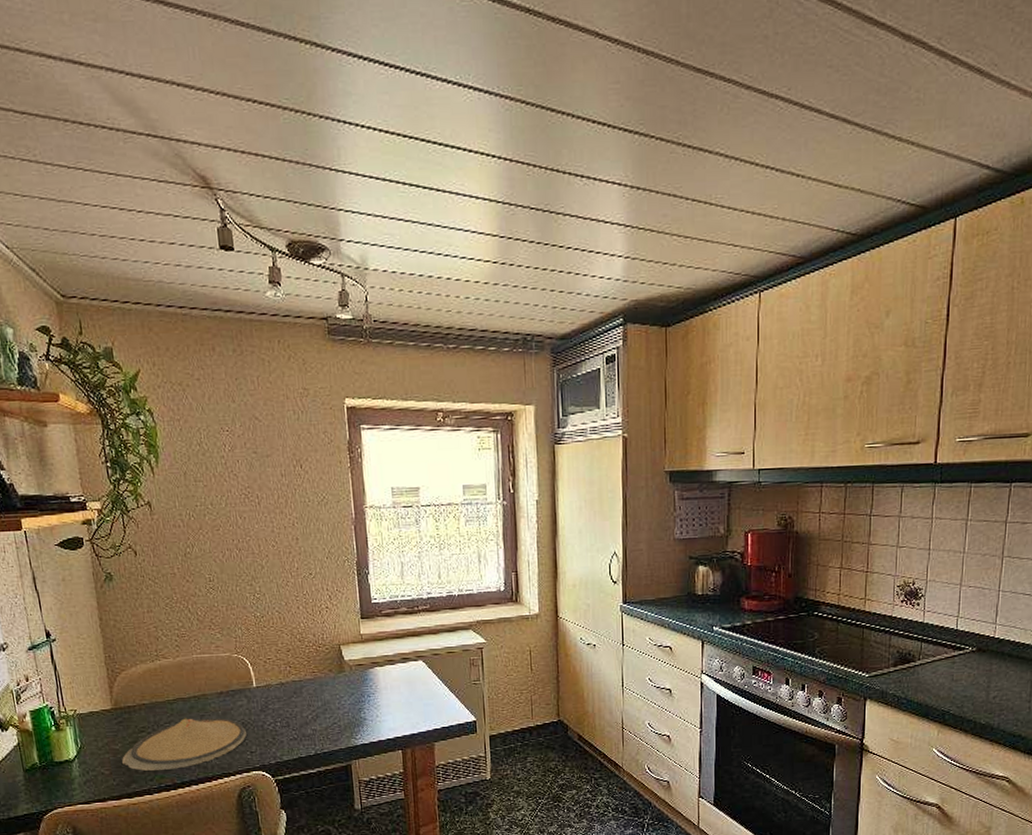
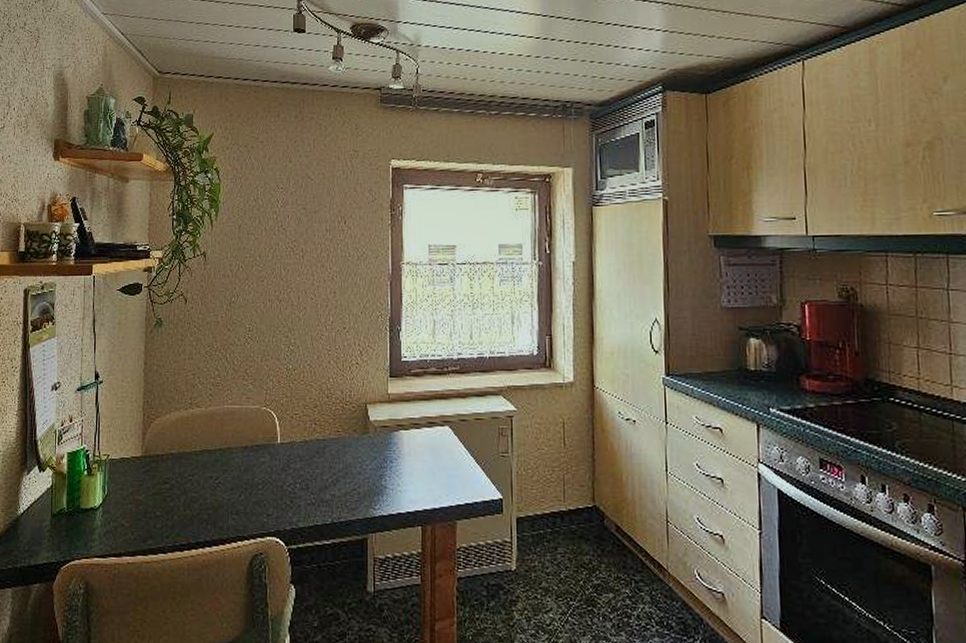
plate: present [122,718,247,771] -> none [143,472,265,527]

